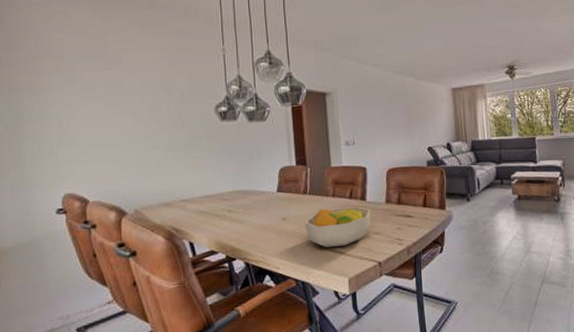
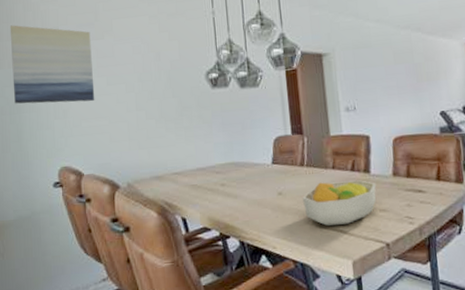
wall art: none [10,51,102,131] -> present [10,25,95,104]

